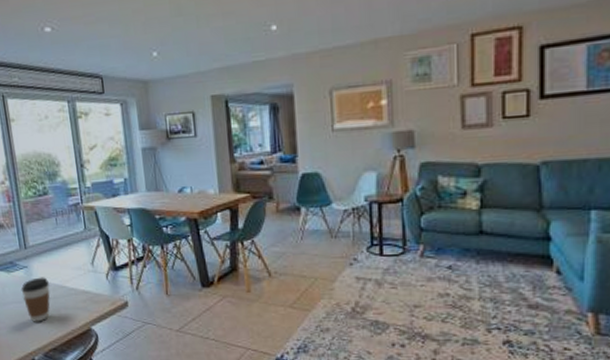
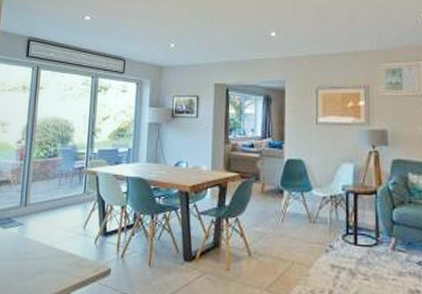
coffee cup: present [21,277,50,322] -> none [11,236,40,283]

